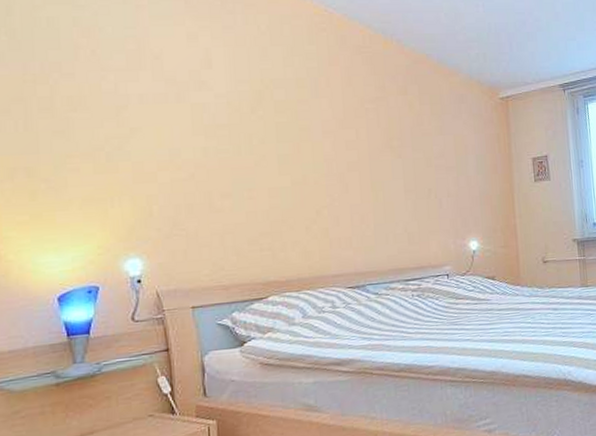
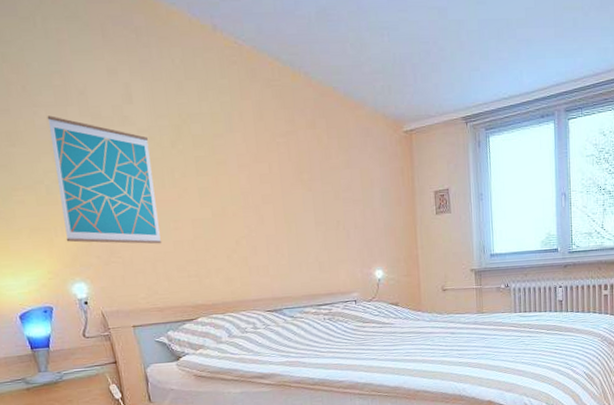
wall art: none [116,80,233,215] -> present [47,115,162,244]

